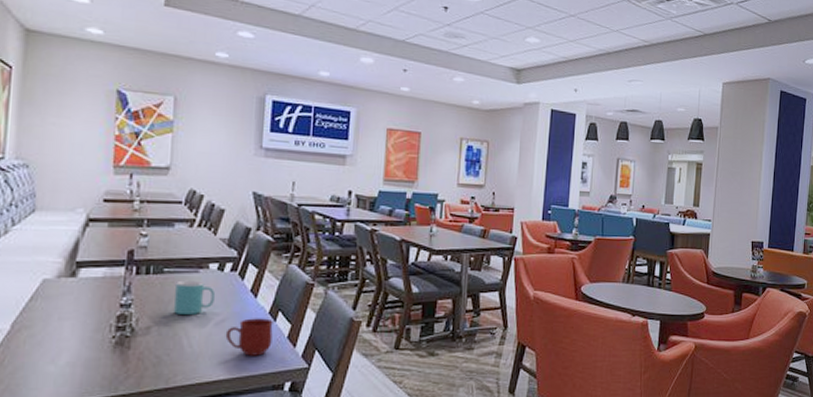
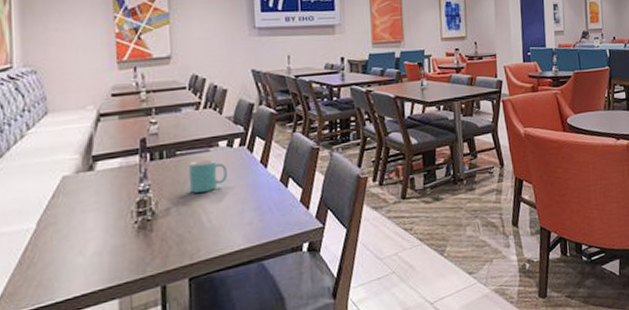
mug: present [225,318,273,356] -> none [241,186,286,224]

